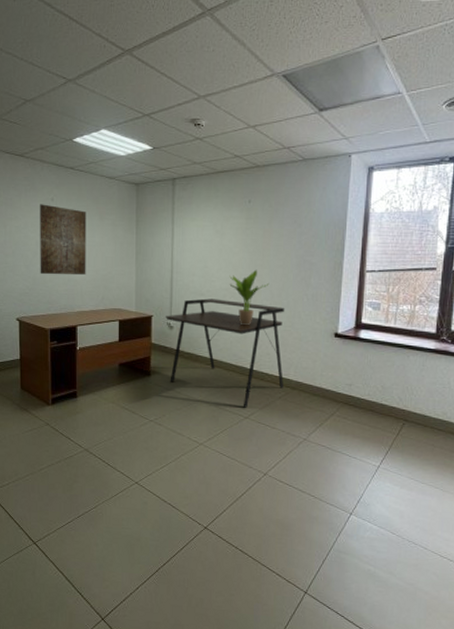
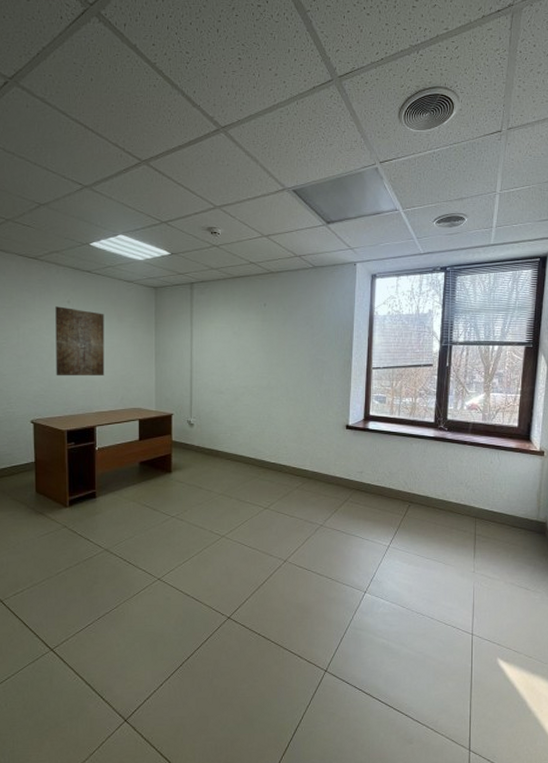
desk: present [166,298,285,408] -> none [186,396,300,499]
potted plant: present [229,269,269,326] -> none [247,368,285,421]

